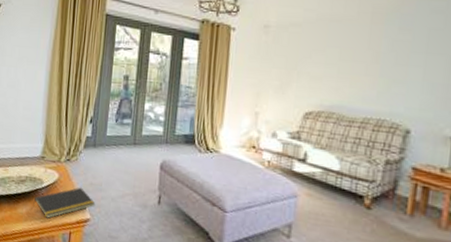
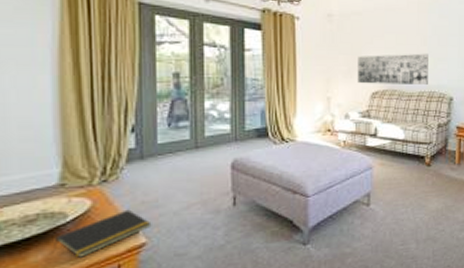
wall art: none [289,71,381,112] -> present [357,53,428,86]

